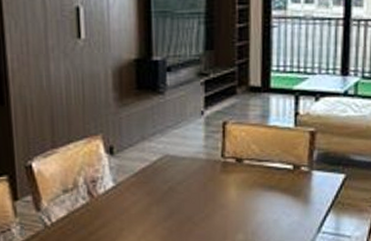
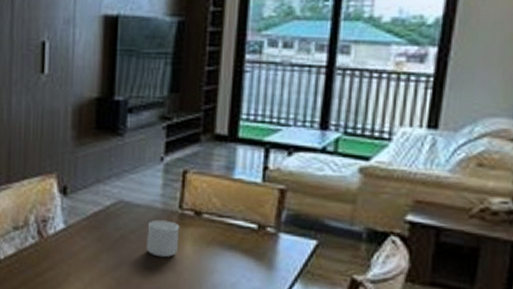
candle: none [193,169,224,204] -> present [146,219,180,258]

